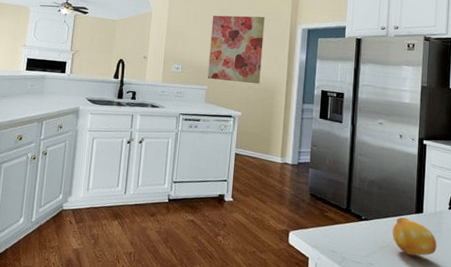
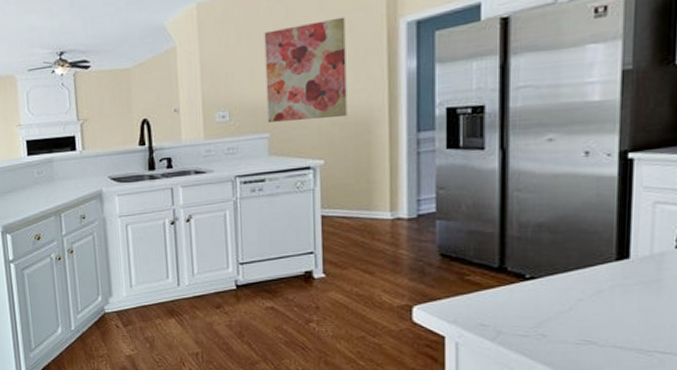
fruit: present [392,217,437,256] -> none [576,268,655,319]

